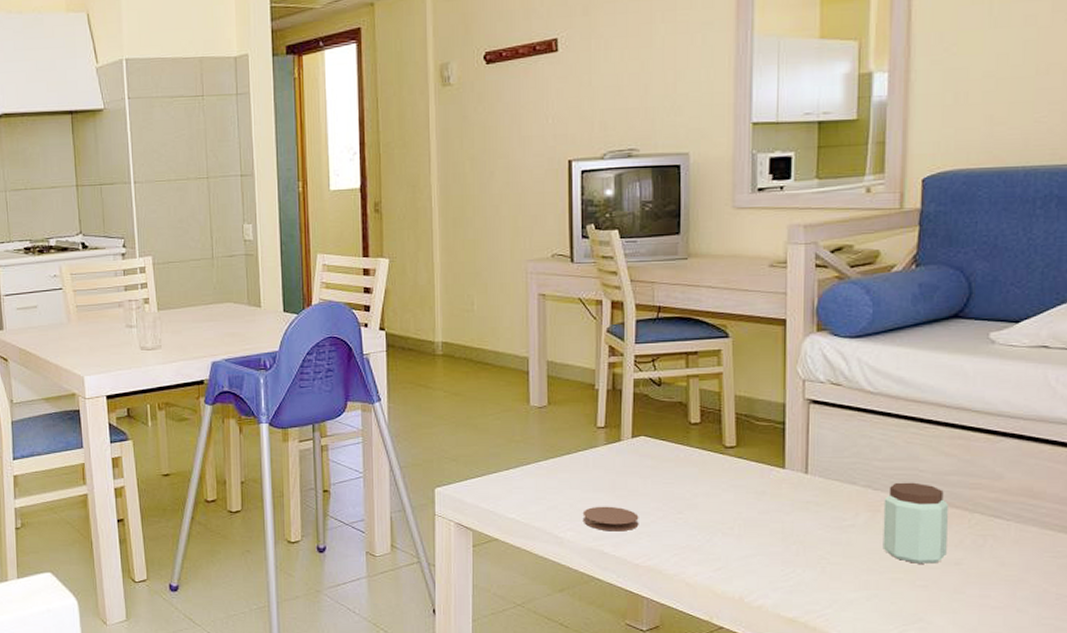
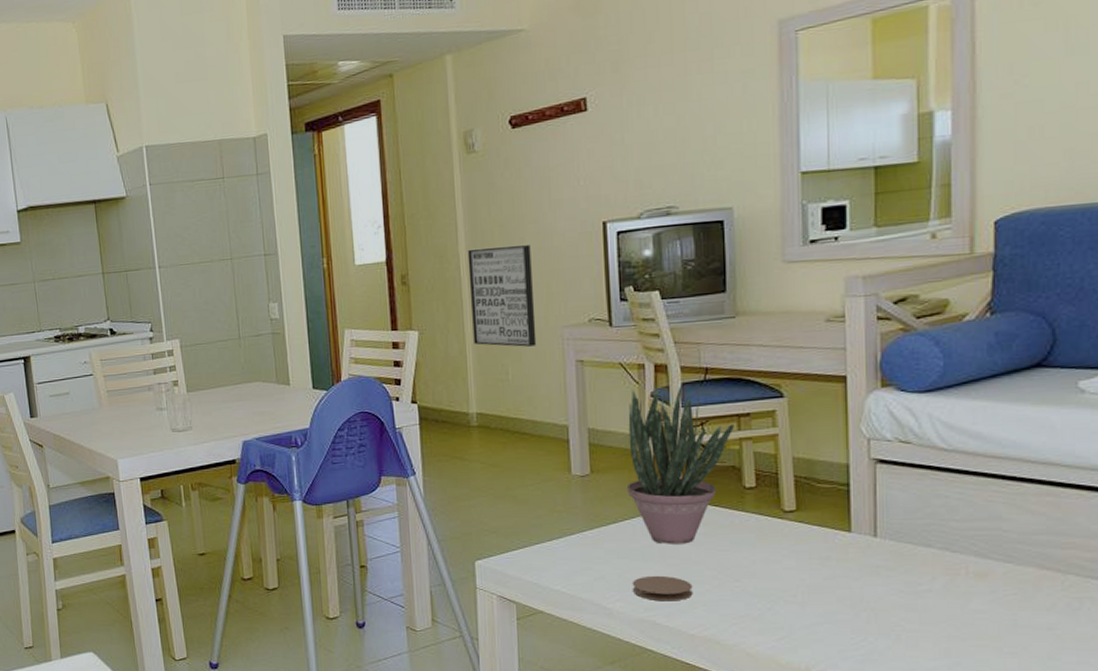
wall art: none [439,179,502,279] -> present [467,245,537,347]
potted plant: none [581,321,682,476] -> present [626,384,734,544]
peanut butter: present [882,482,948,564] -> none [963,543,1037,629]

